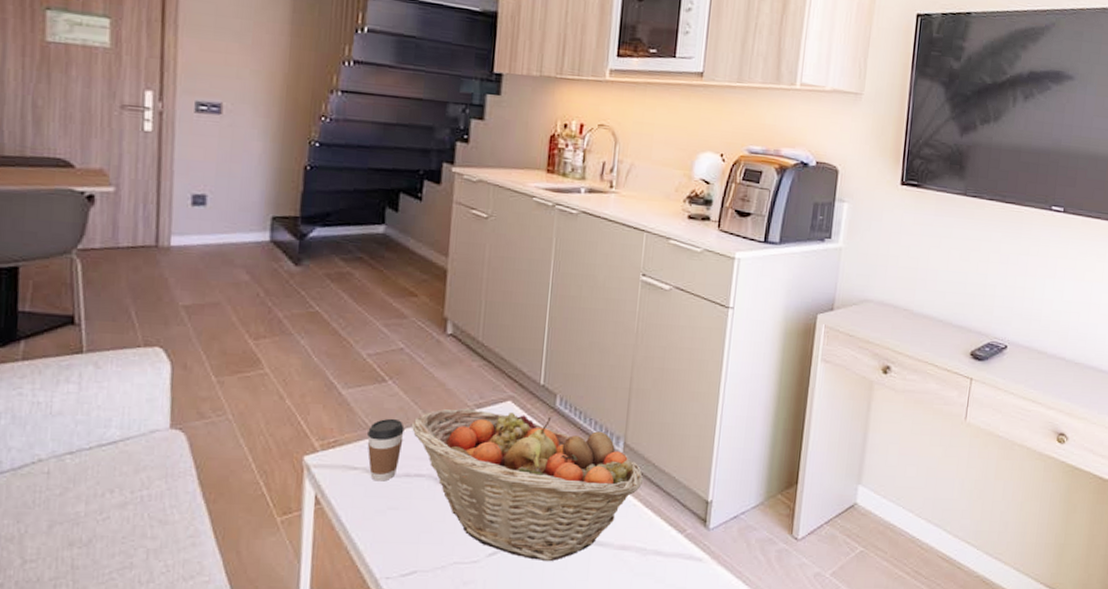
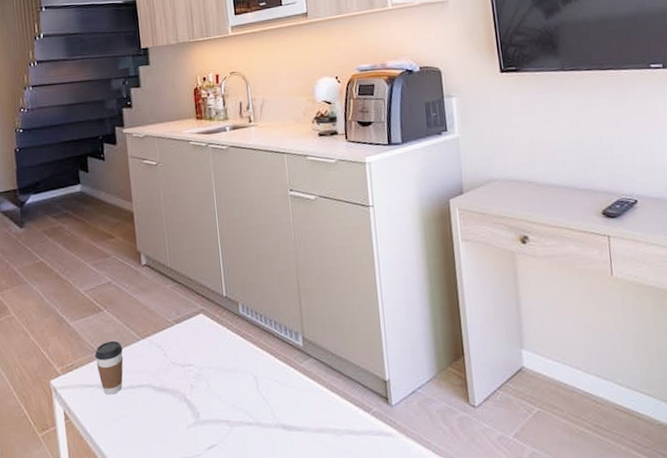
fruit basket: present [411,408,643,562] -> none [127,322,325,450]

